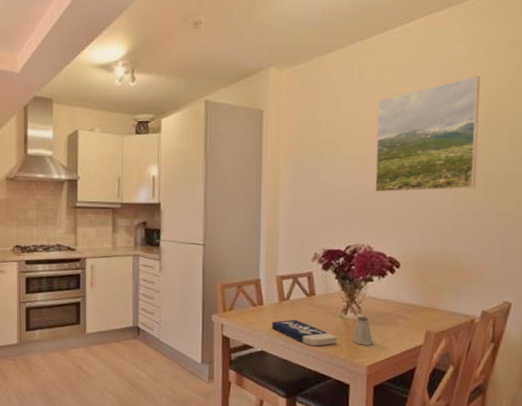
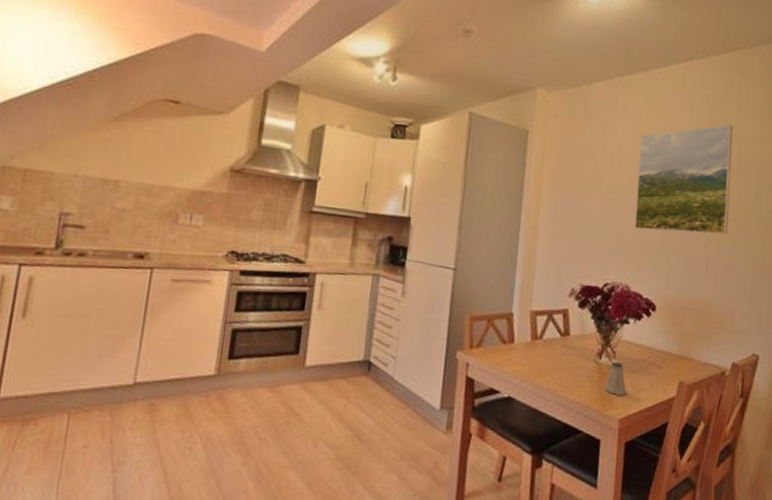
book: present [271,319,337,346] -> none [521,361,590,394]

